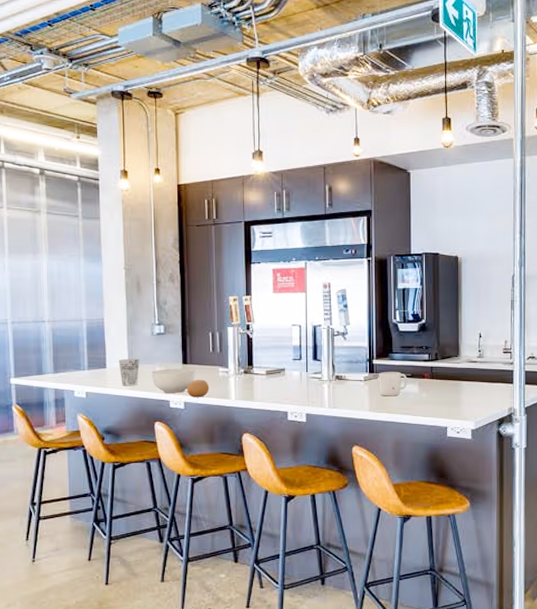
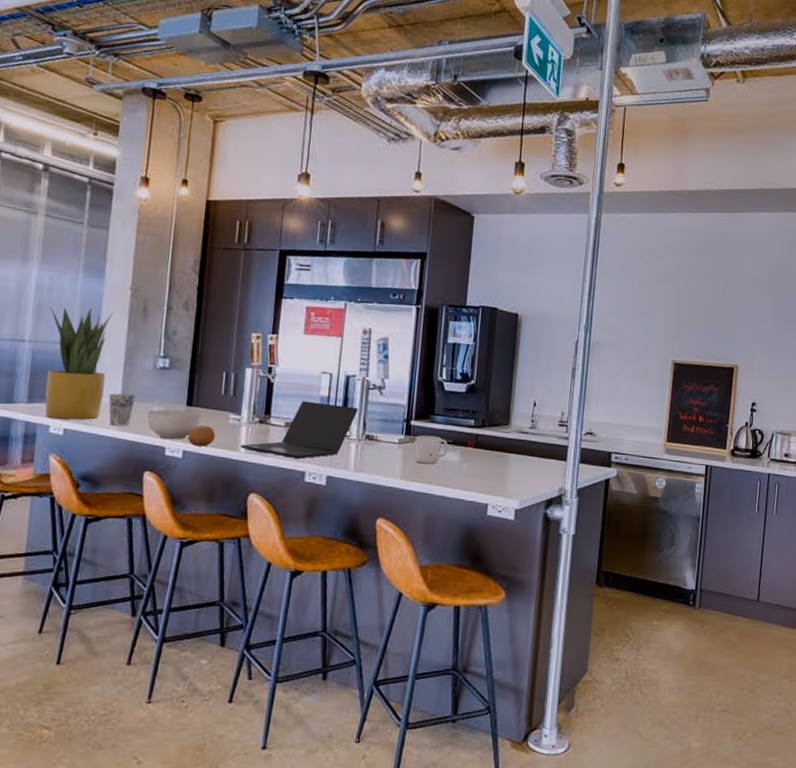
planter: none [61,288,114,384] -> present [45,306,114,420]
laptop: none [231,351,326,401] -> present [240,401,358,459]

